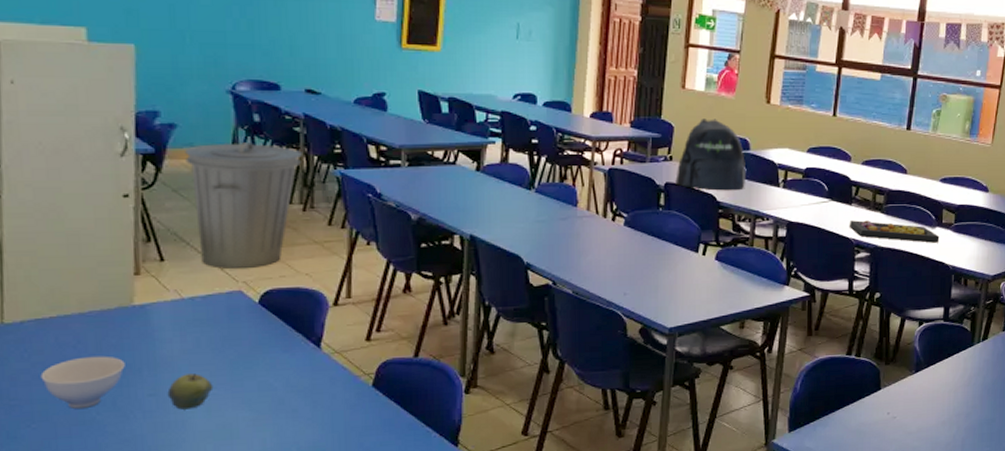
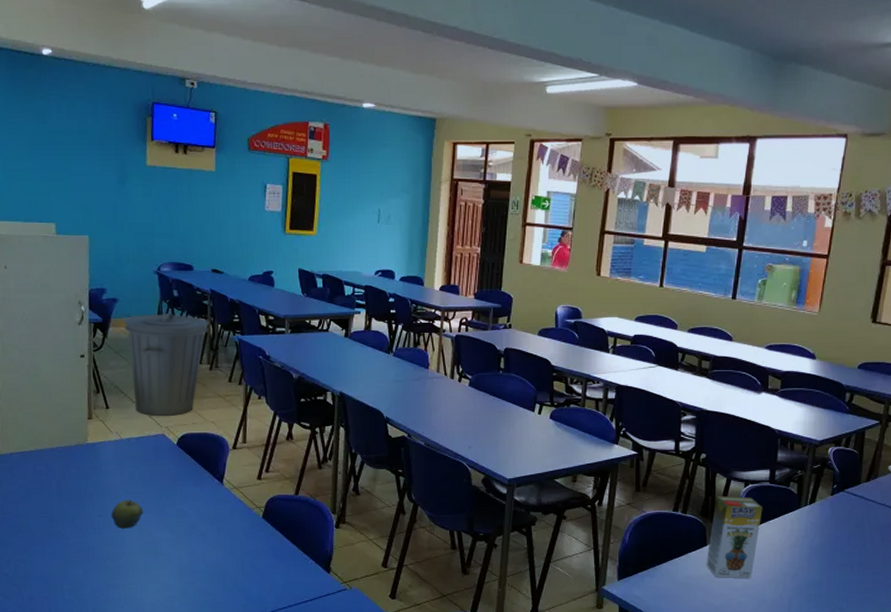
bowl: present [40,355,125,409] -> none [24,482,81,523]
backpack: present [675,119,747,191] -> none [514,290,578,356]
food tray: present [849,220,940,243] -> none [675,385,765,408]
juice box: none [880,336,937,423] -> present [706,496,763,579]

